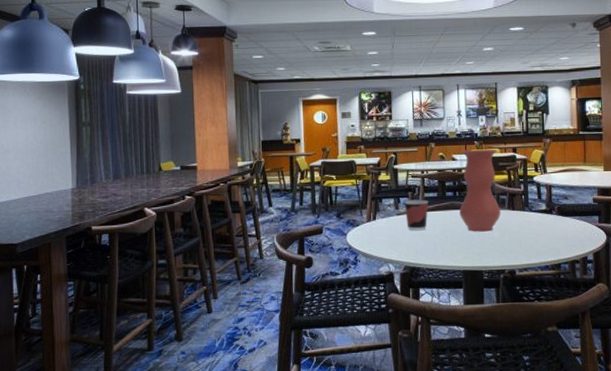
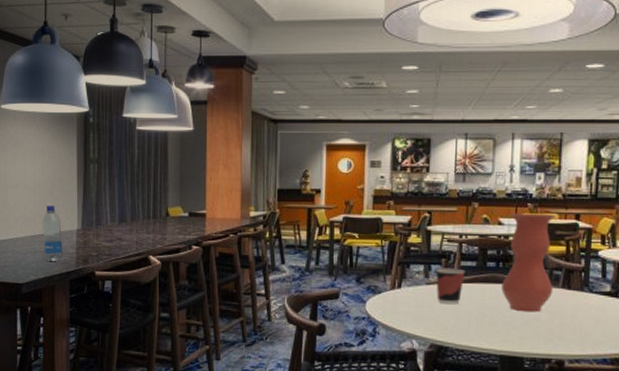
bottle: none [36,168,59,221] -> present [42,206,63,262]

